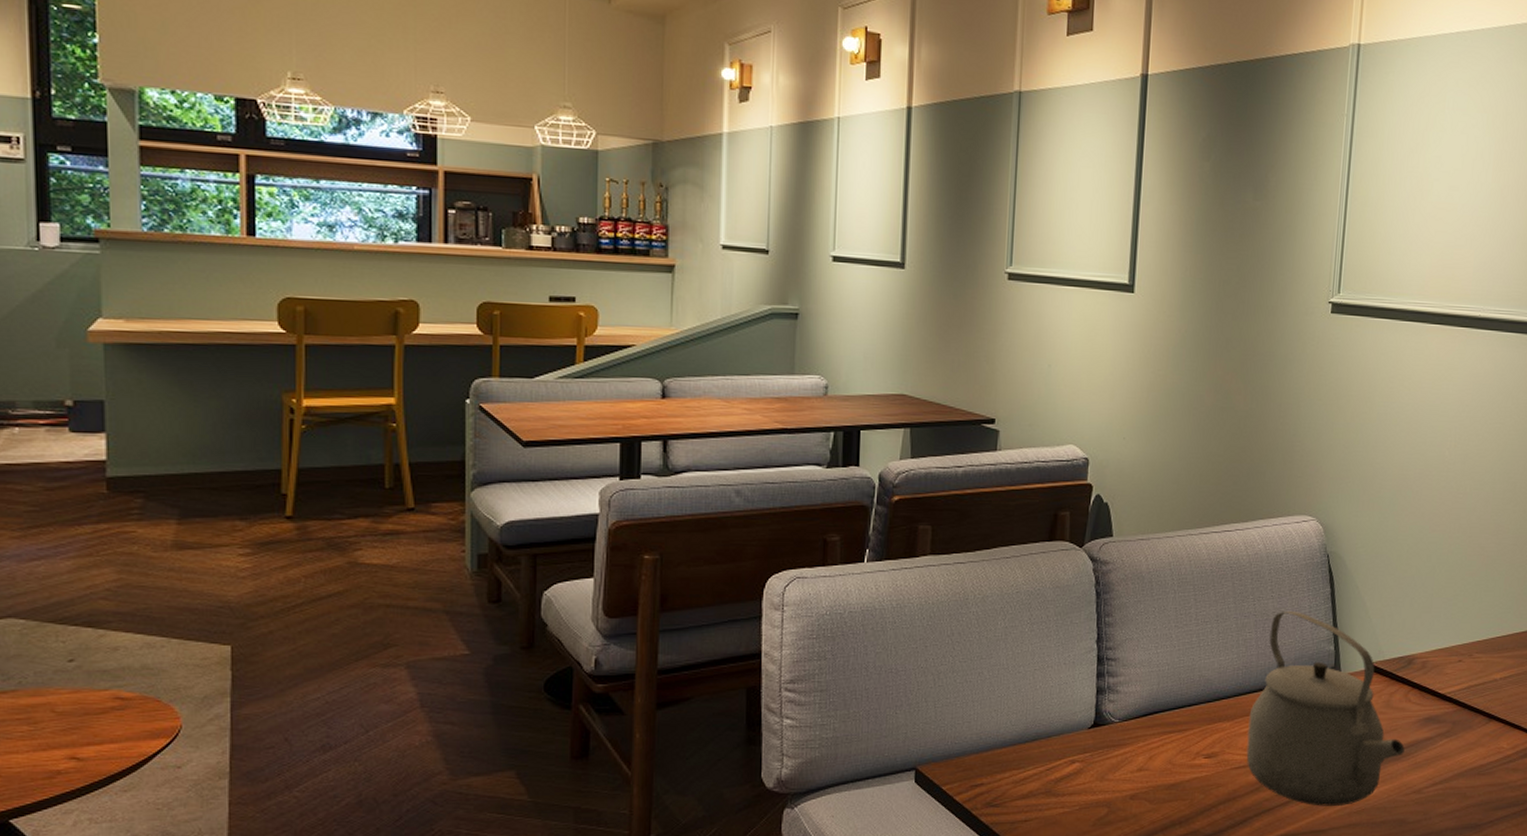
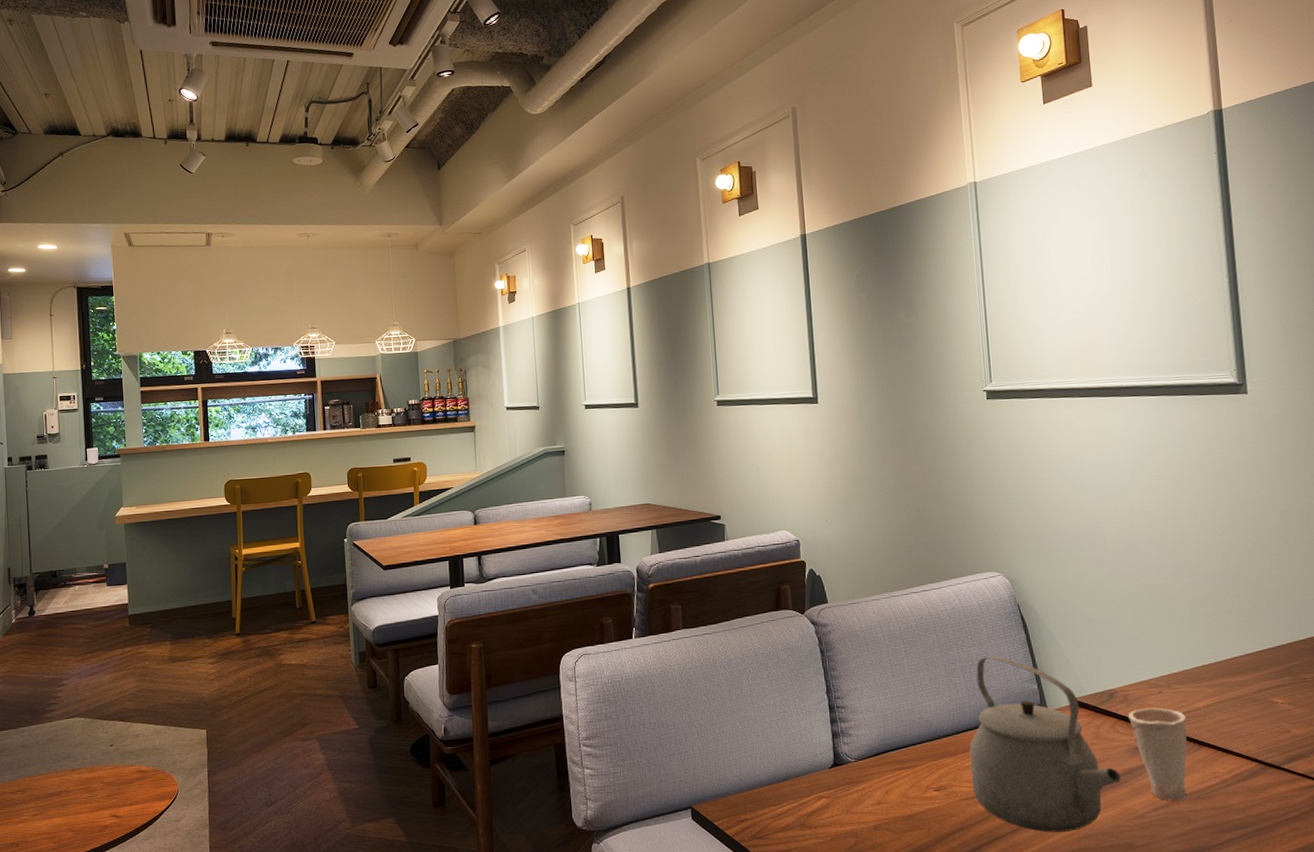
cup: none [1423,677,1482,776] -> present [1128,707,1187,801]

